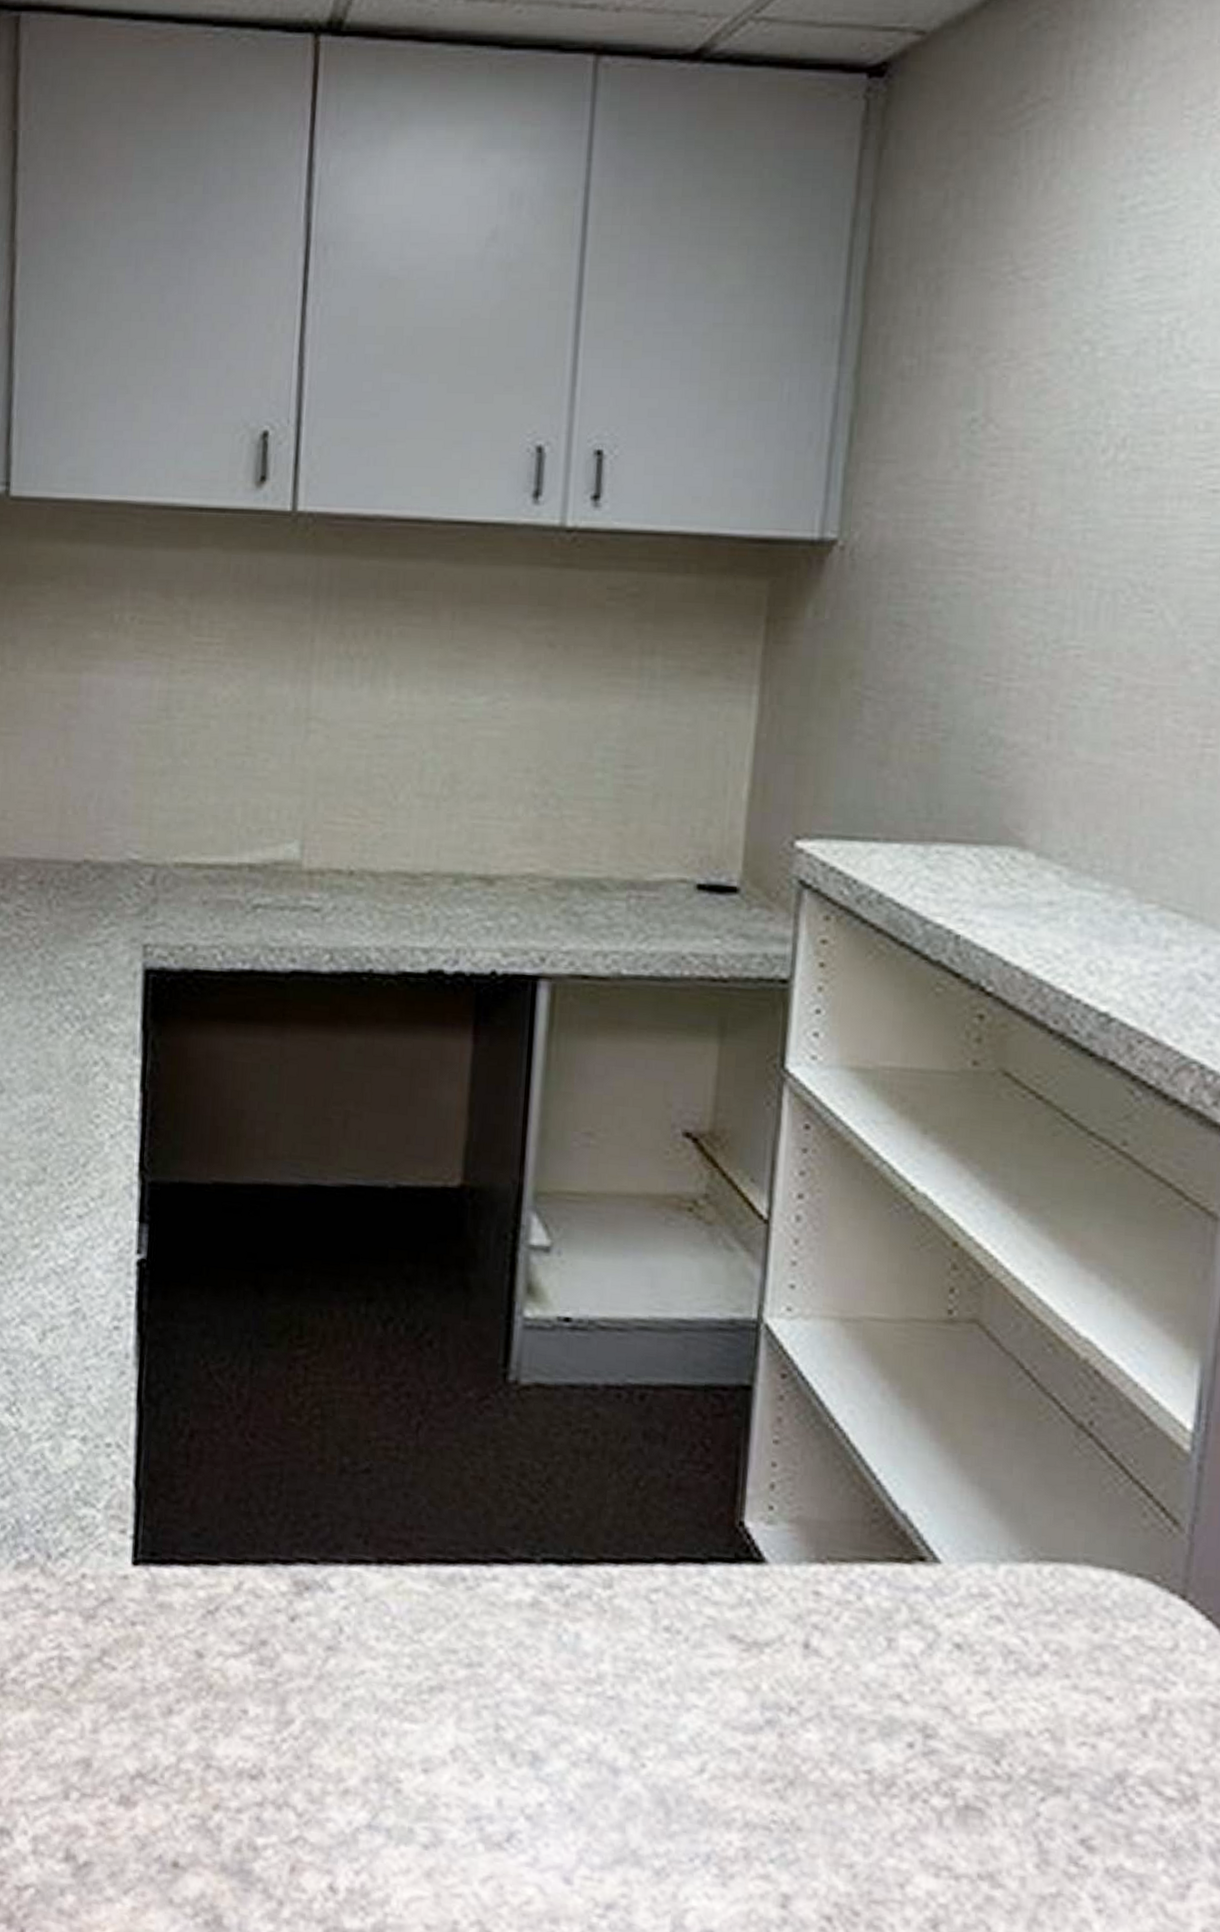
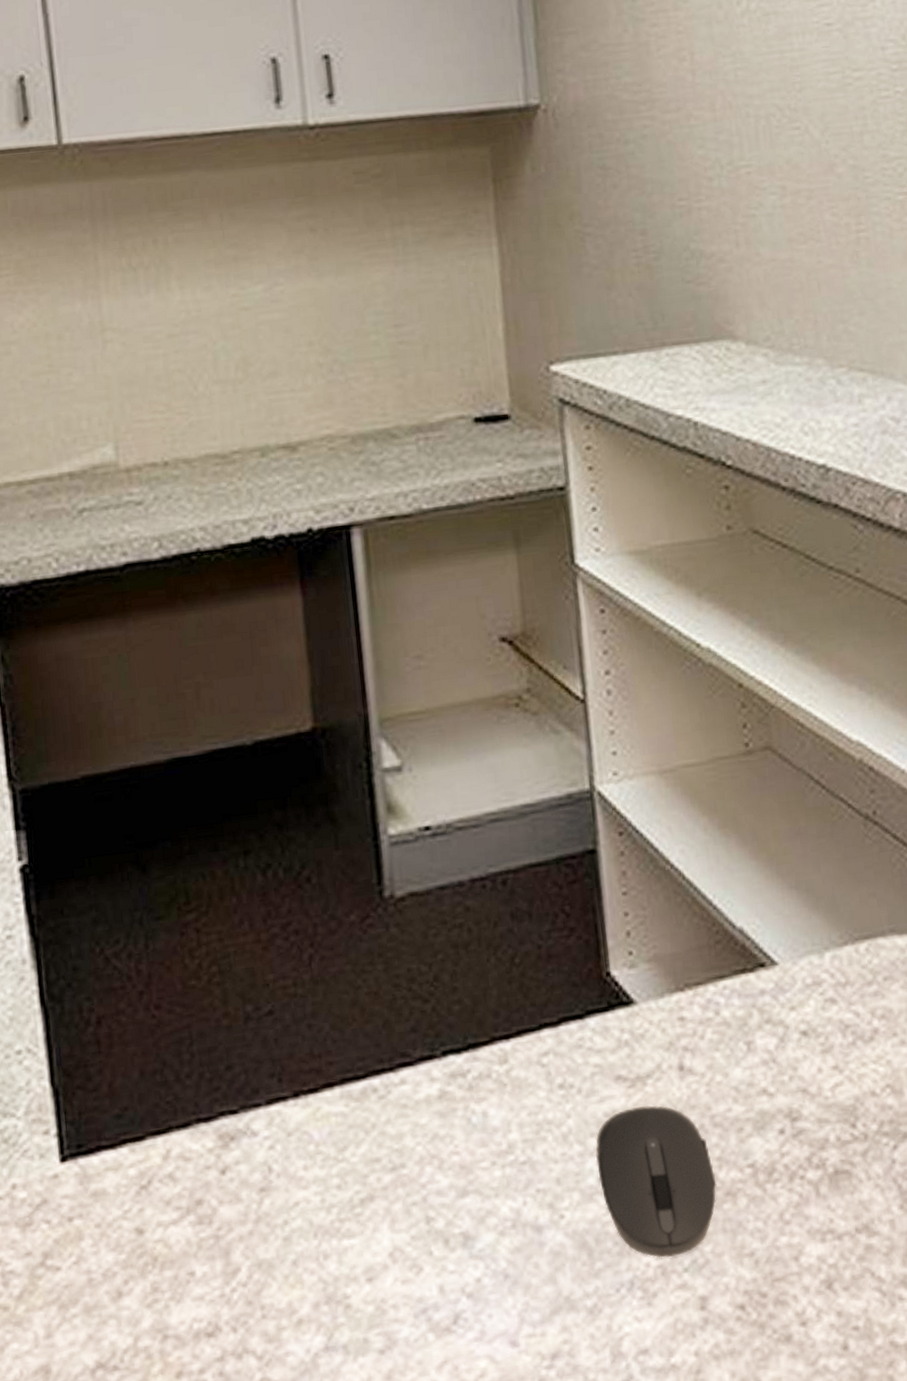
computer mouse: none [691,1672,824,1844] -> present [595,1105,717,1258]

